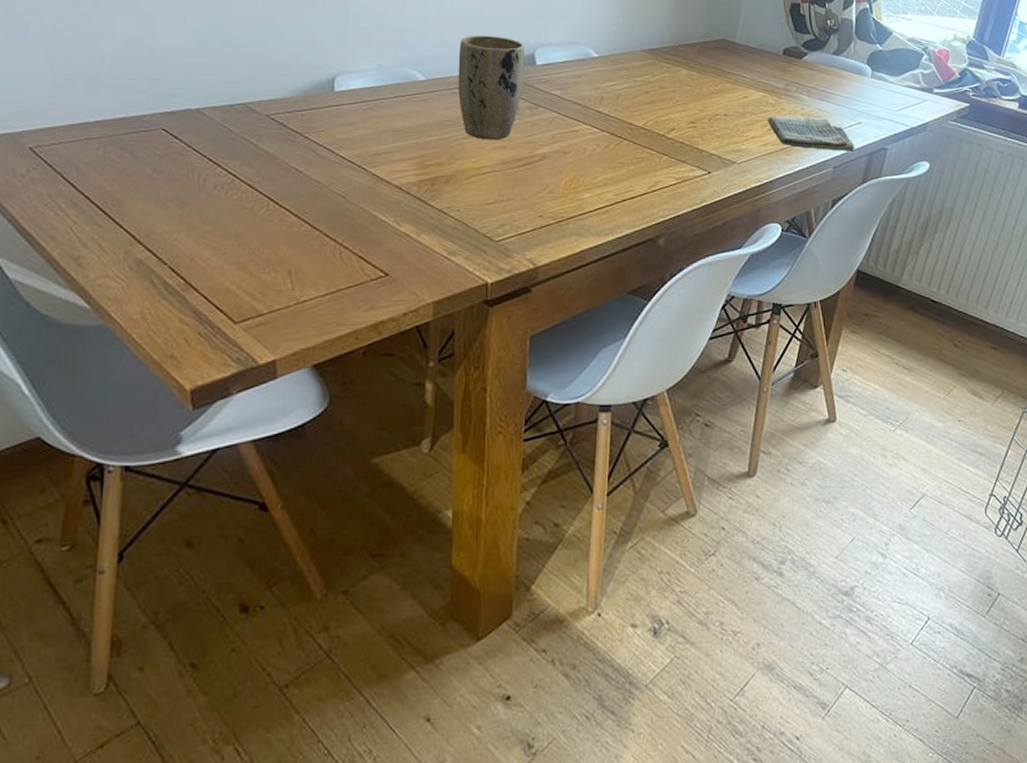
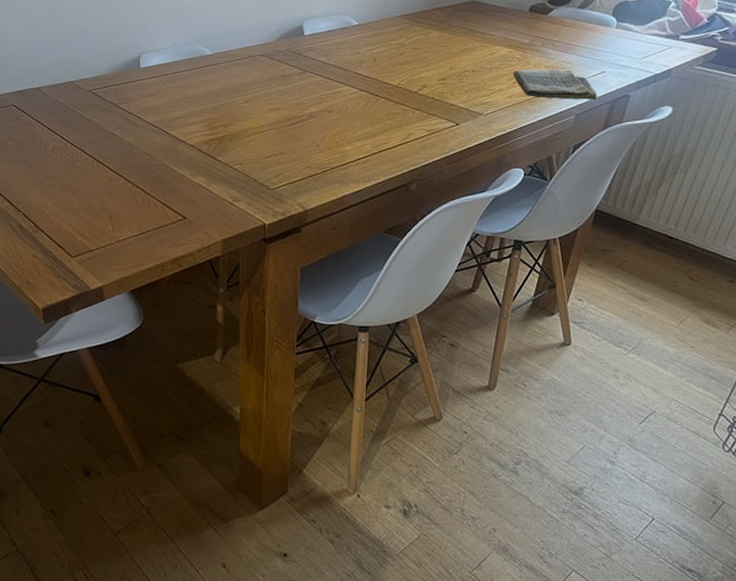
plant pot: present [458,35,524,140] -> none [238,11,294,103]

